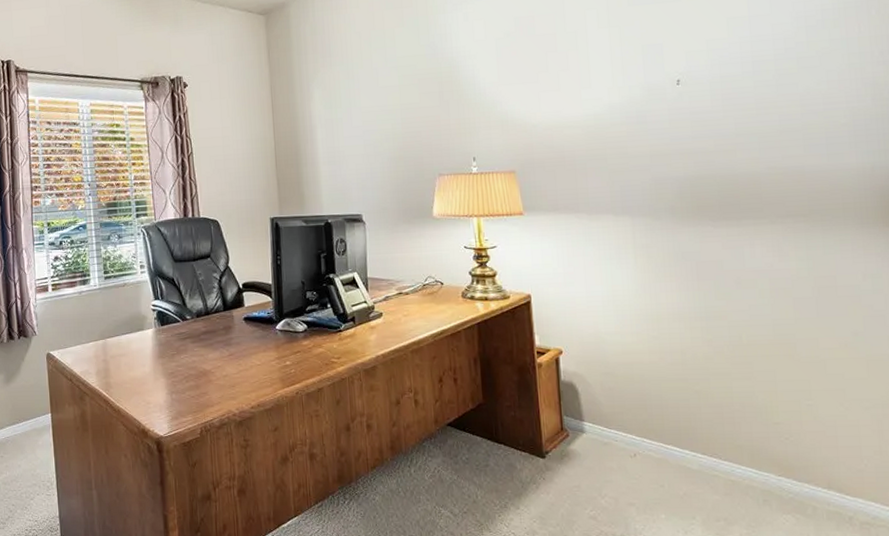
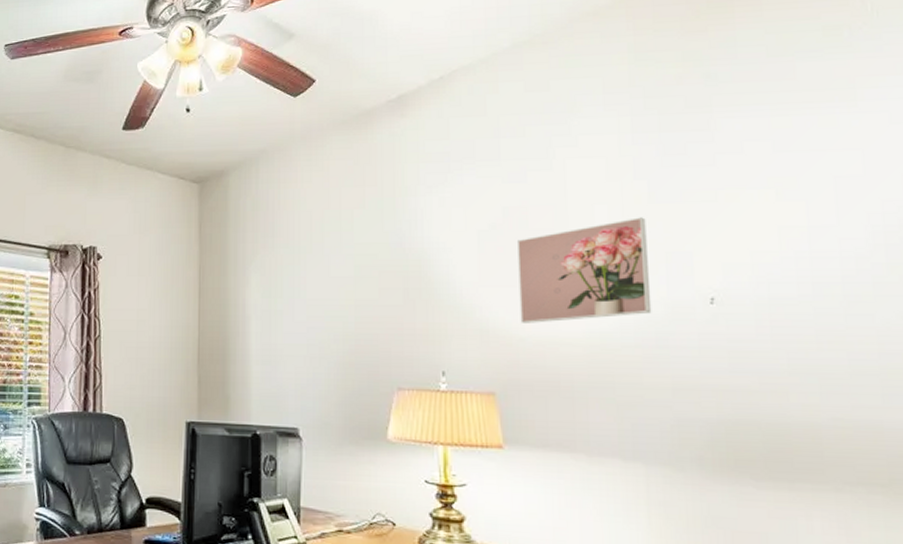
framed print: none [527,18,633,113] -> present [518,217,652,323]

